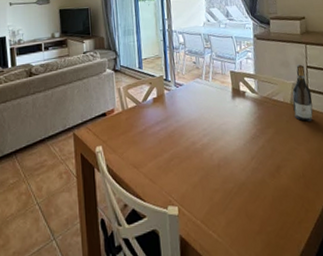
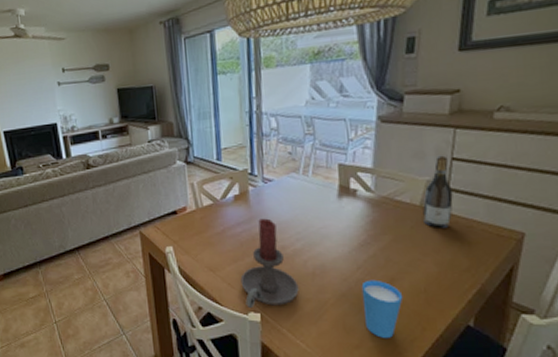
candle holder: none [160,117,209,203] -> present [240,218,299,309]
cup: none [256,168,289,222] -> present [361,279,403,338]

